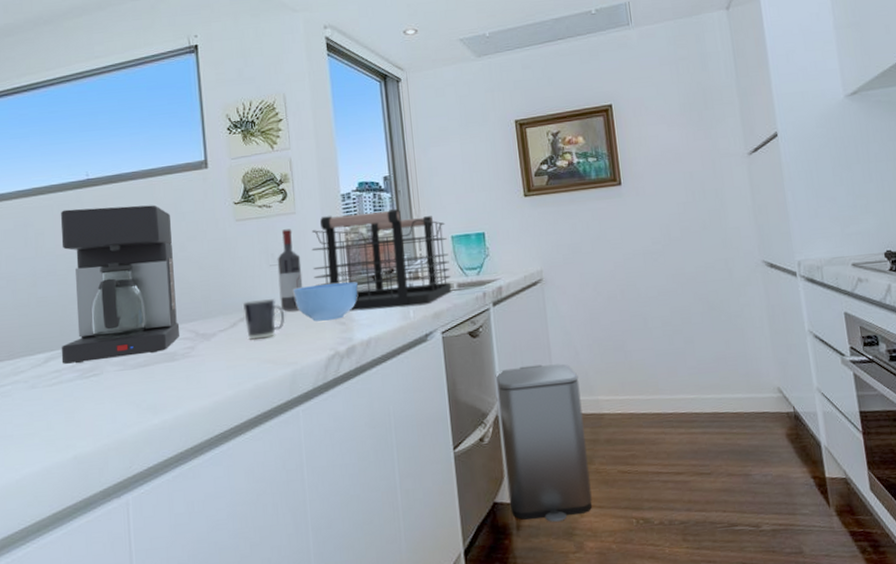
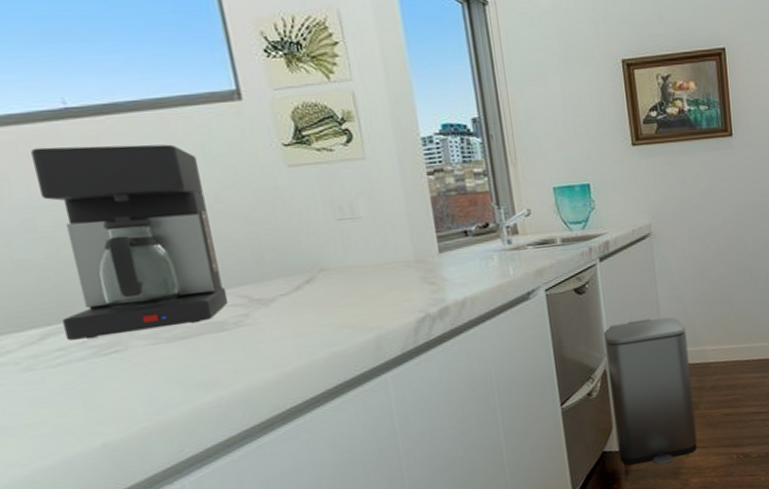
mug: present [243,299,285,340] -> none [307,258,362,304]
wine bottle: present [277,229,303,312] -> none [346,177,382,272]
bowl: present [293,281,358,322] -> none [369,237,449,282]
dish rack: present [311,209,451,312] -> none [387,156,554,270]

